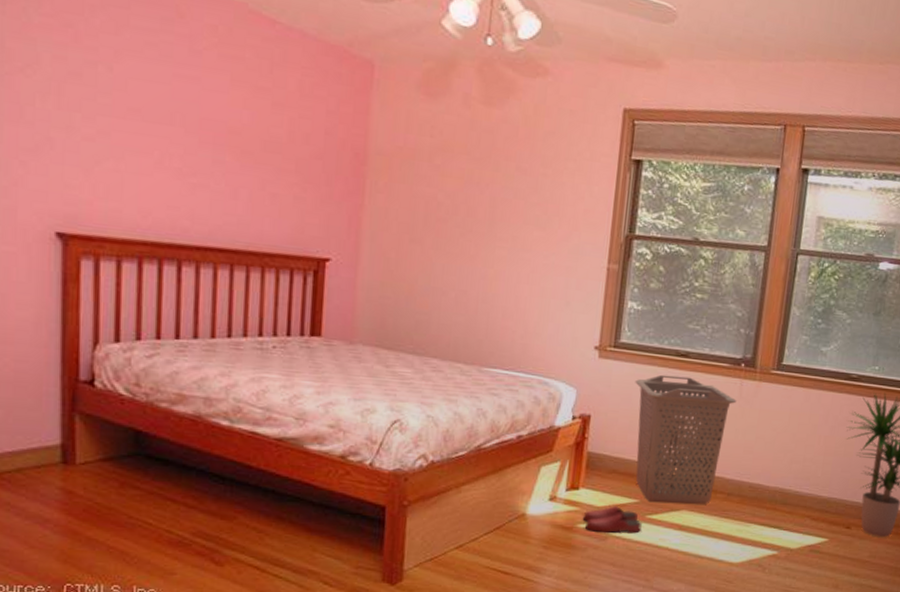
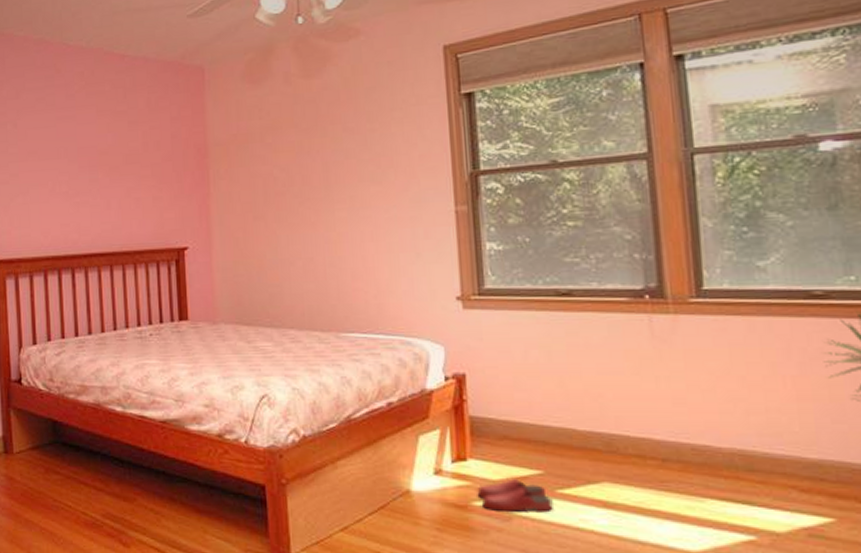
laundry basket: present [635,374,737,504] -> none [511,319,649,475]

